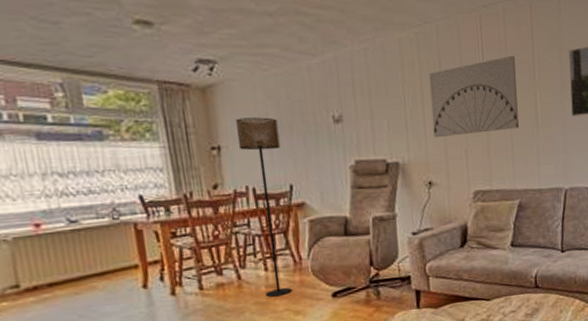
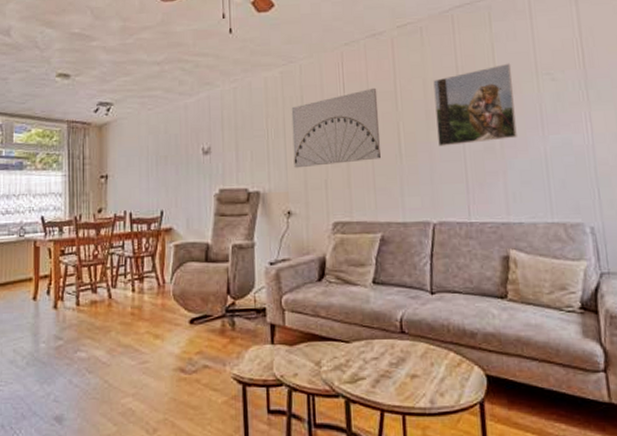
floor lamp: present [235,117,292,297] -> none [121,150,156,318]

